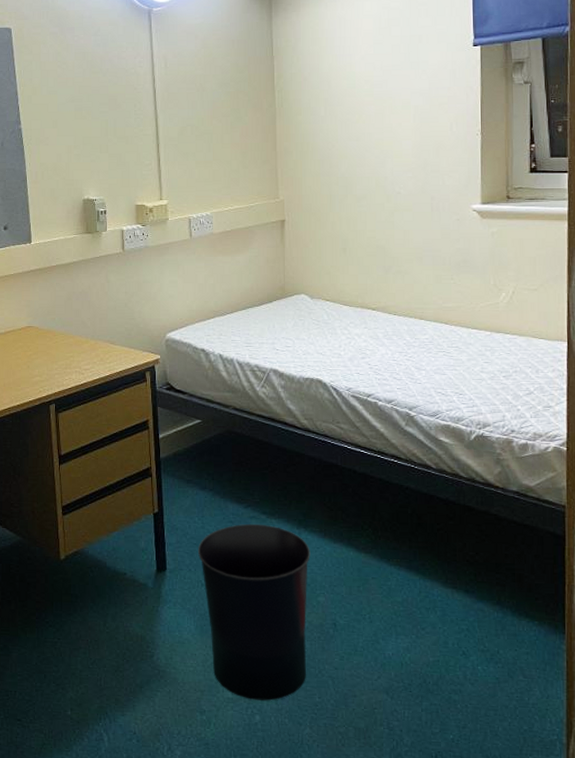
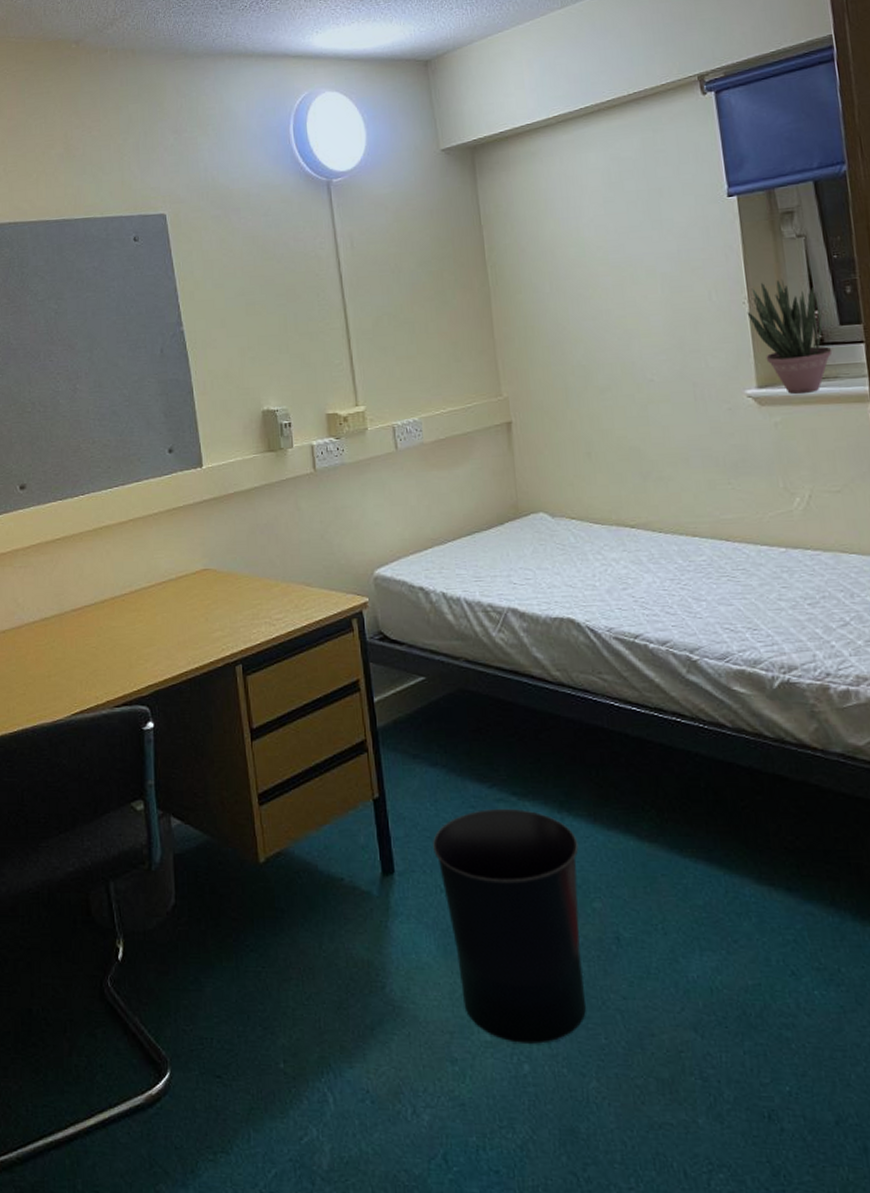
potted plant: none [479,117,542,211] -> present [747,279,832,395]

